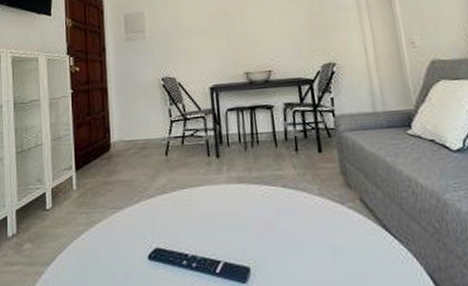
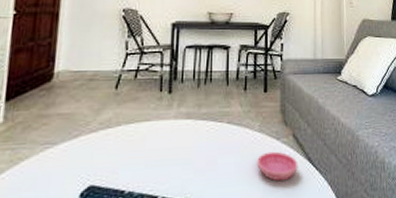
saucer: none [321,217,372,251] -> present [257,151,298,182]

